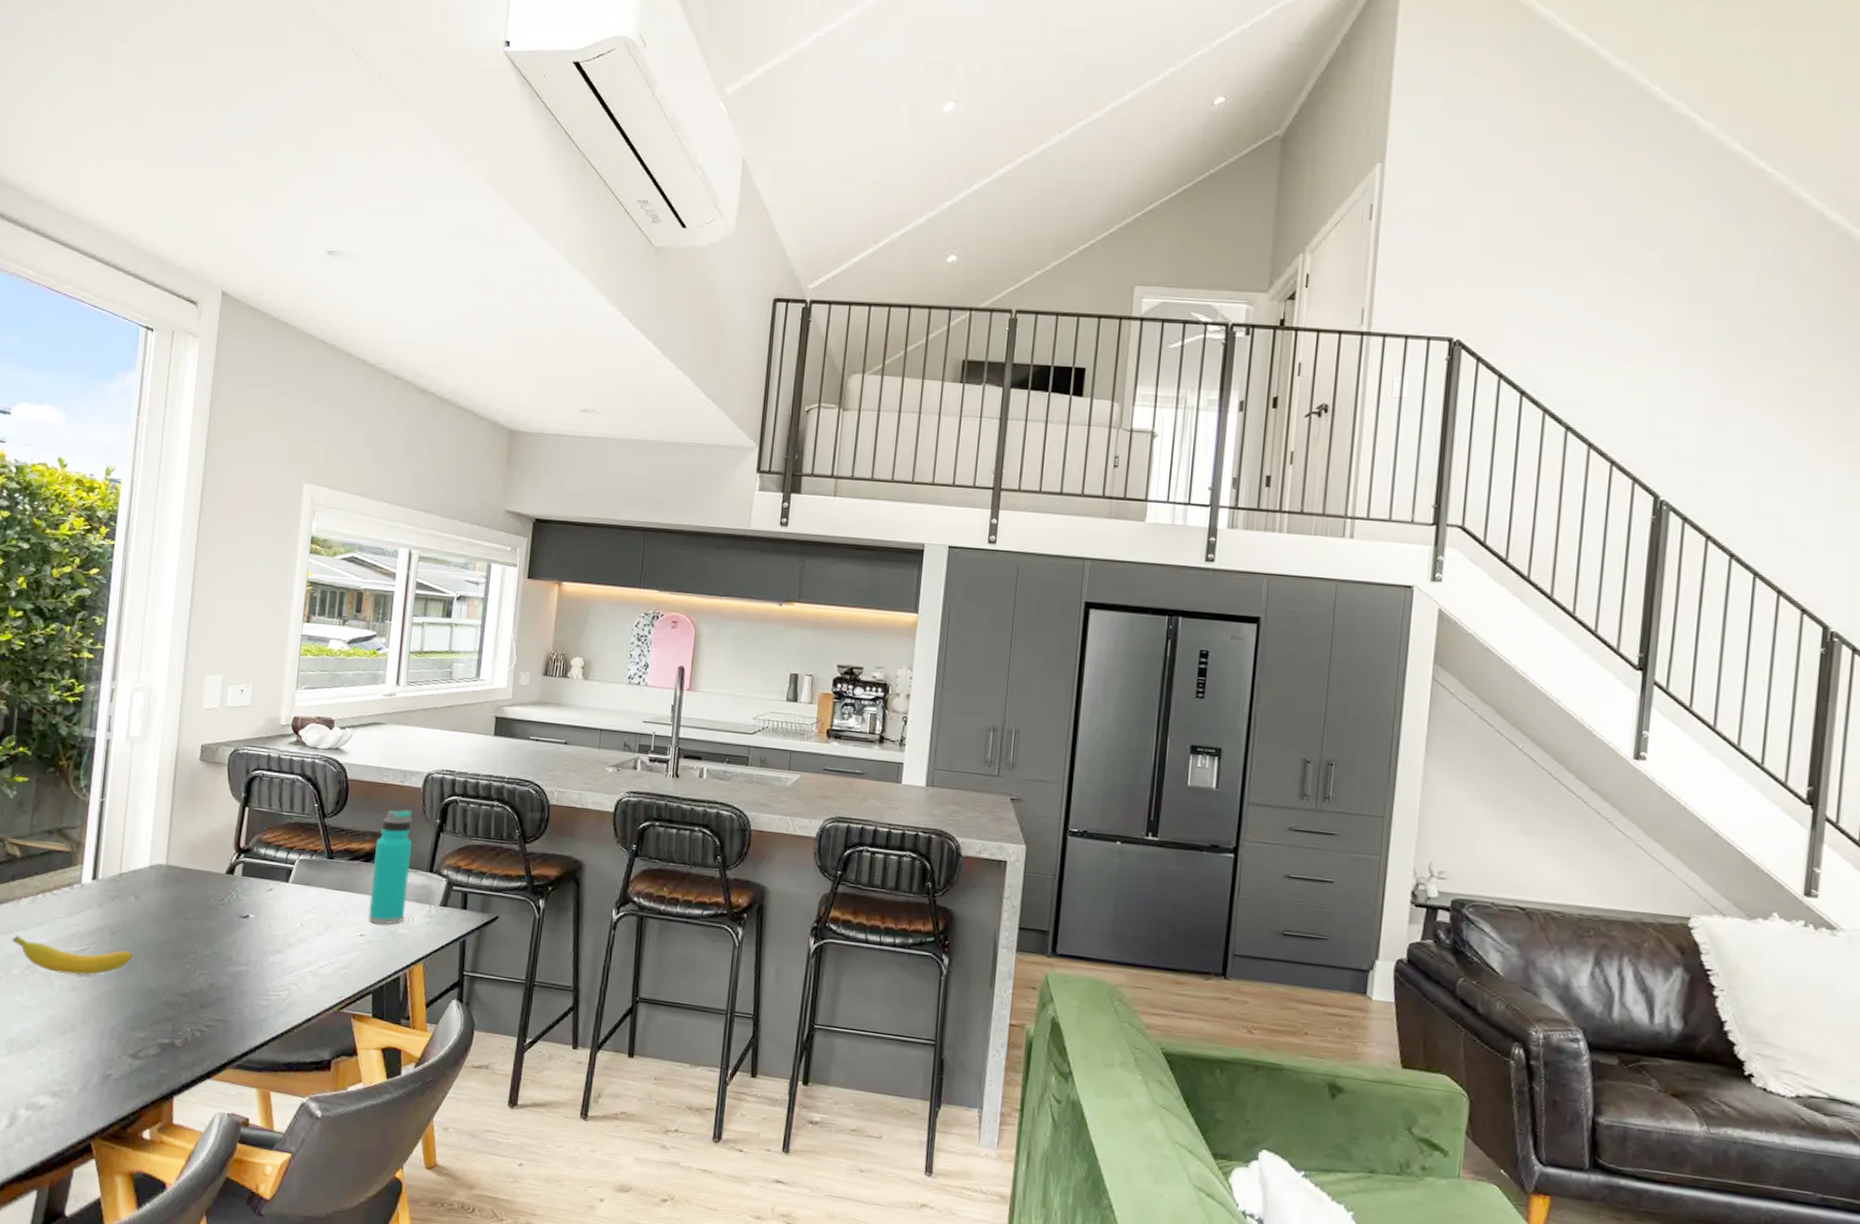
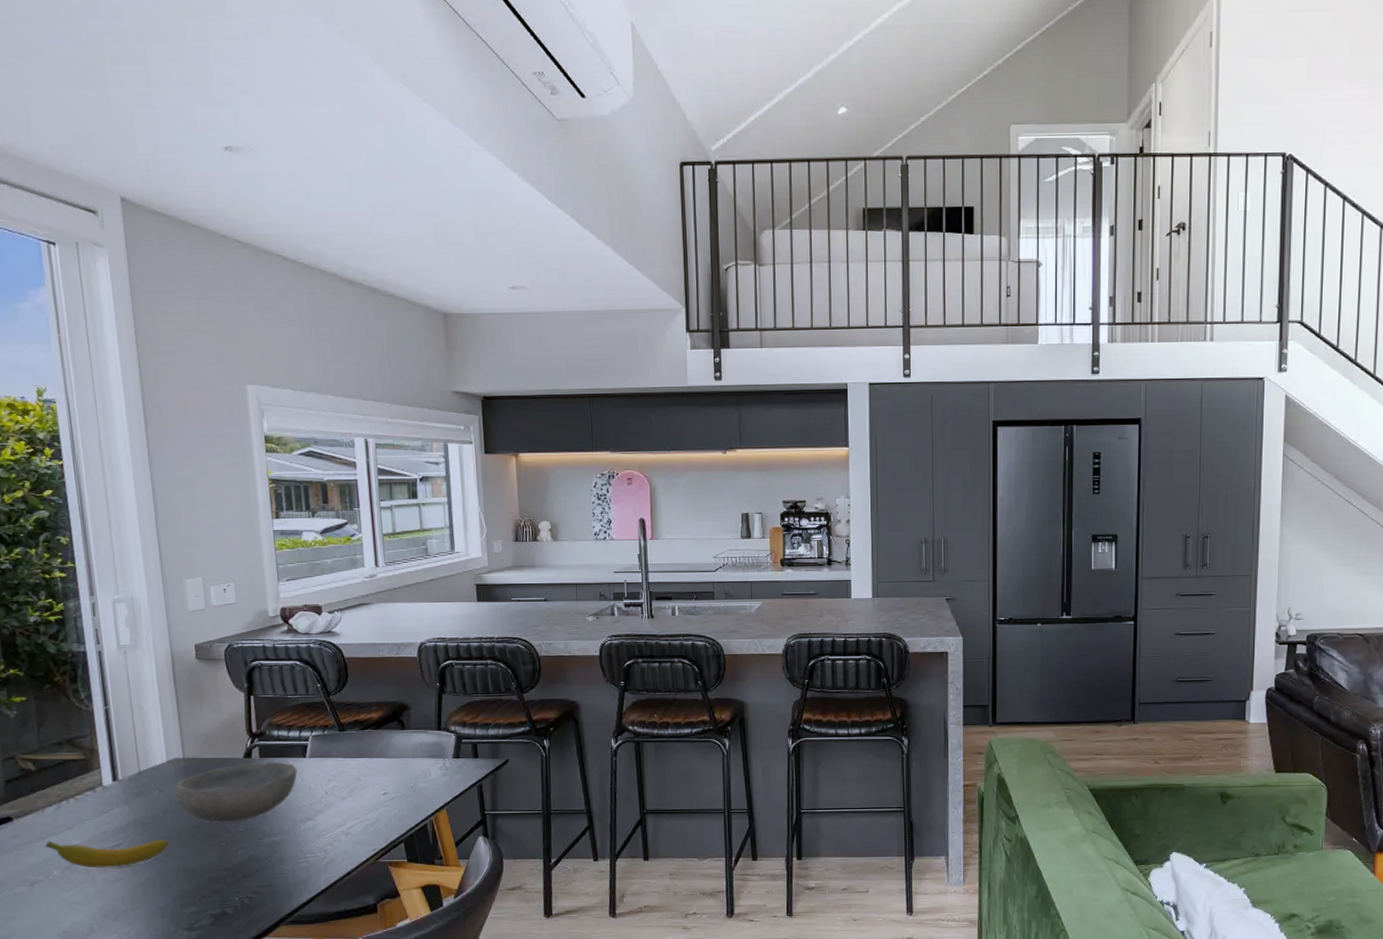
bowl: none [151,879,277,943] -> present [175,761,298,822]
water bottle: present [368,809,413,925] -> none [383,678,422,782]

